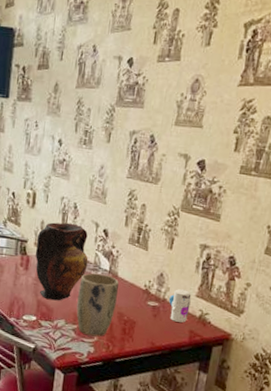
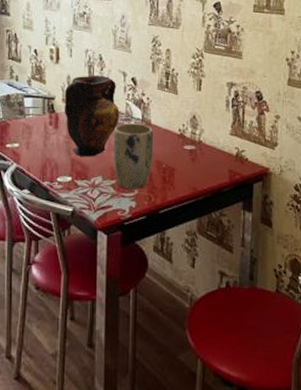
toy: present [168,289,192,323] -> none [204,129,226,163]

